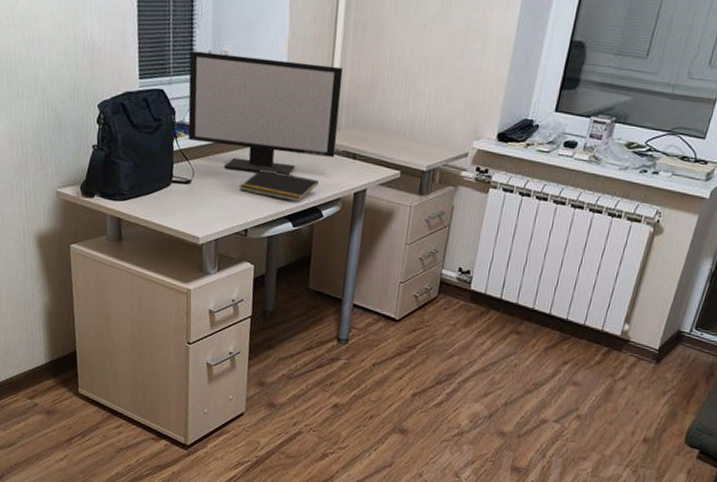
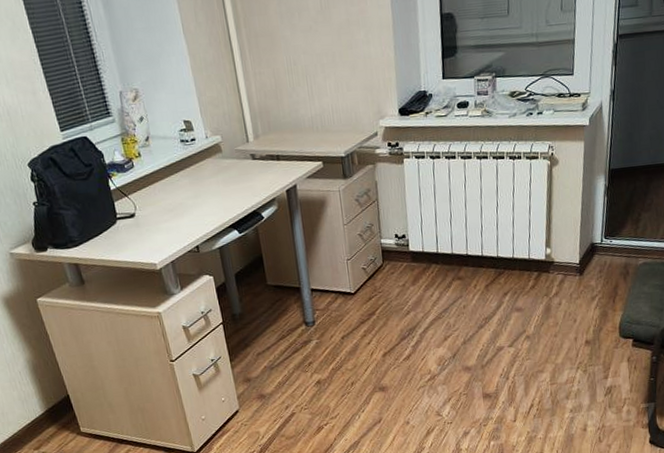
computer monitor: present [188,50,344,176] -> none [101,80,261,196]
notepad: present [239,169,320,202] -> none [180,186,253,213]

